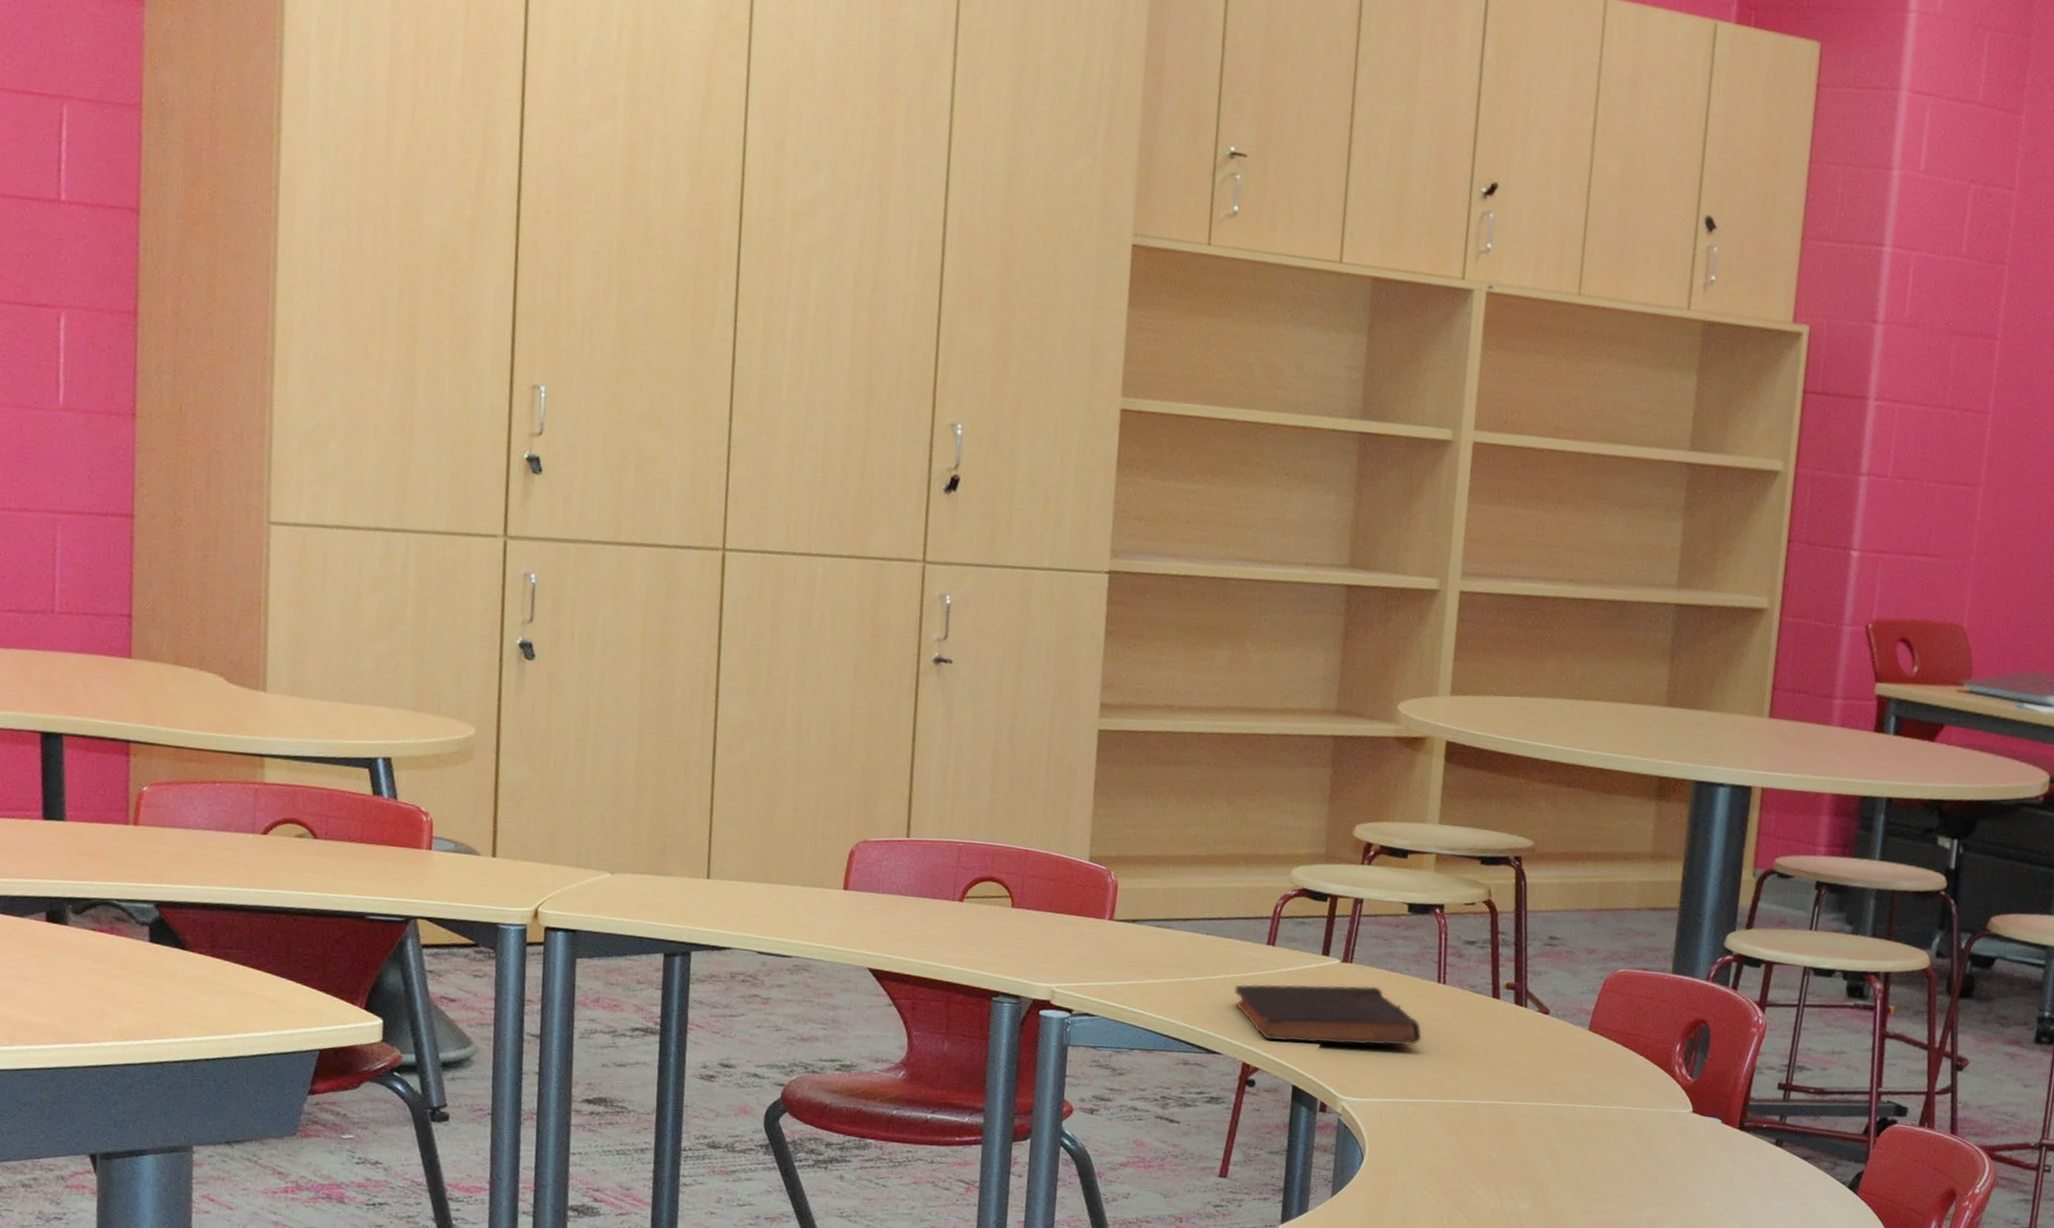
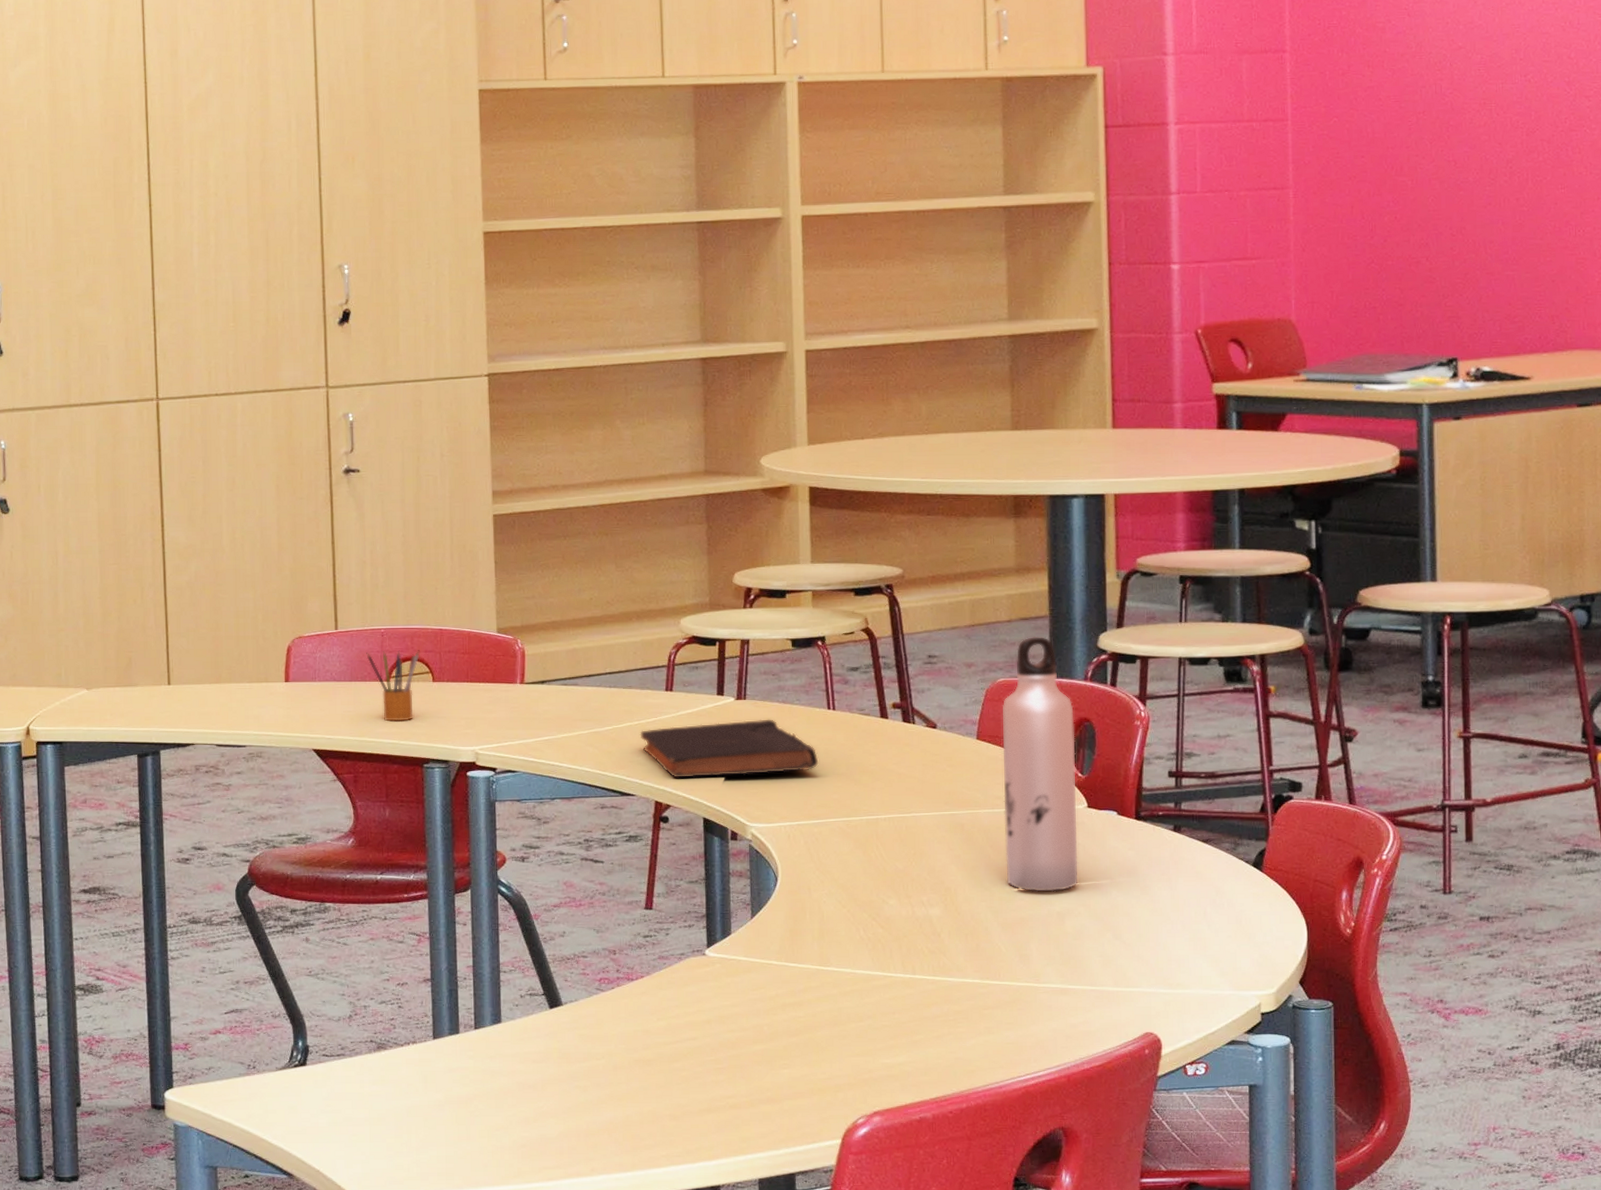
pencil box: none [939,867,1001,948] -> present [366,650,420,722]
water bottle: none [1601,928,1692,1197] -> present [1002,637,1078,892]

